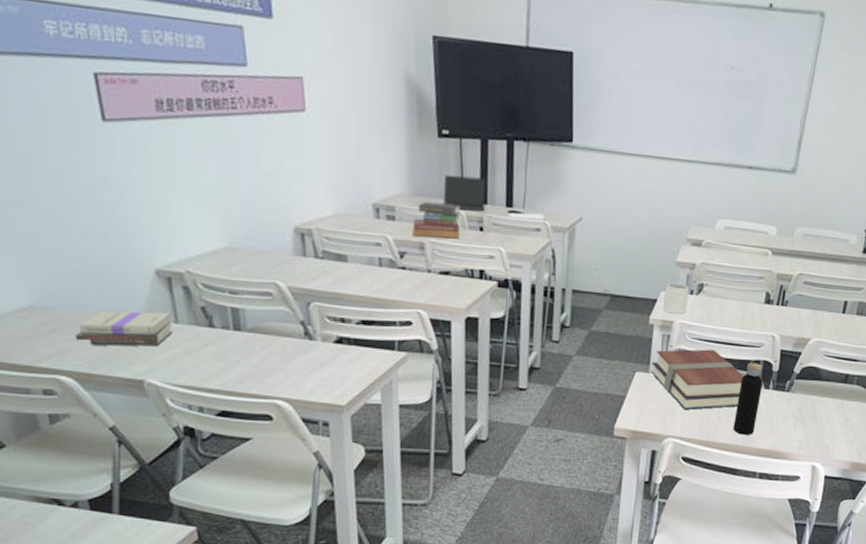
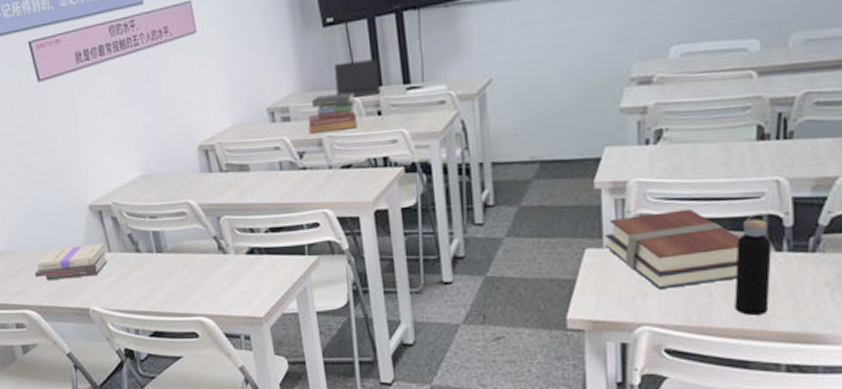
mug: present [663,282,689,315] -> none [610,133,644,173]

